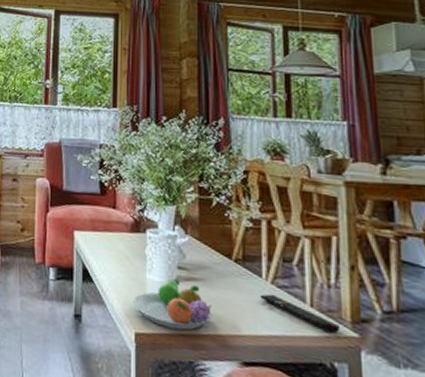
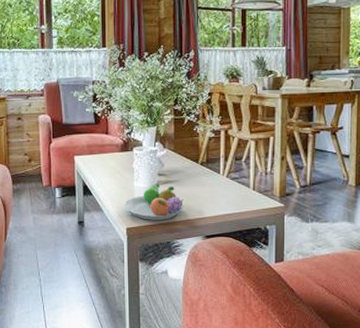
remote control: present [260,294,341,334] -> none [218,185,273,206]

